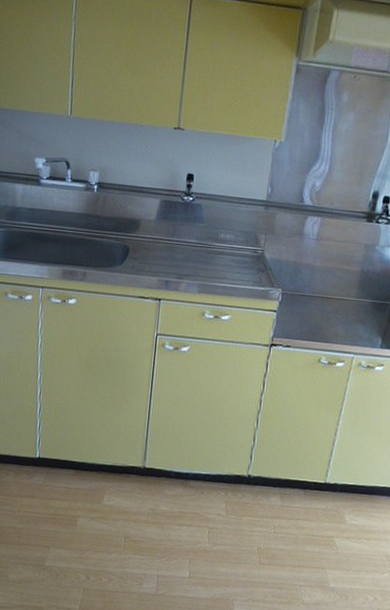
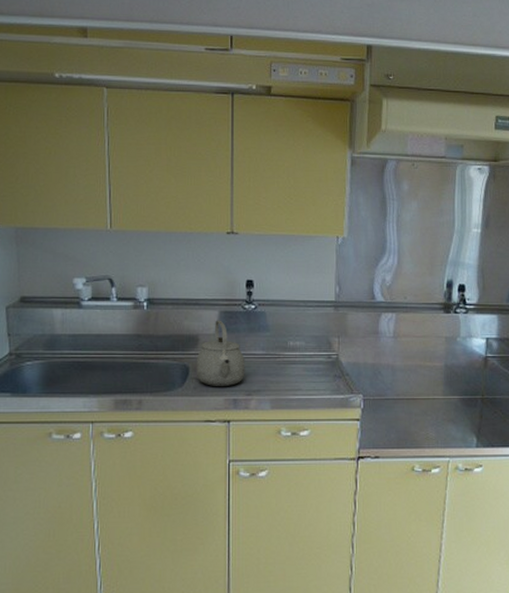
tea kettle: none [135,208,180,269] -> present [196,320,245,387]

